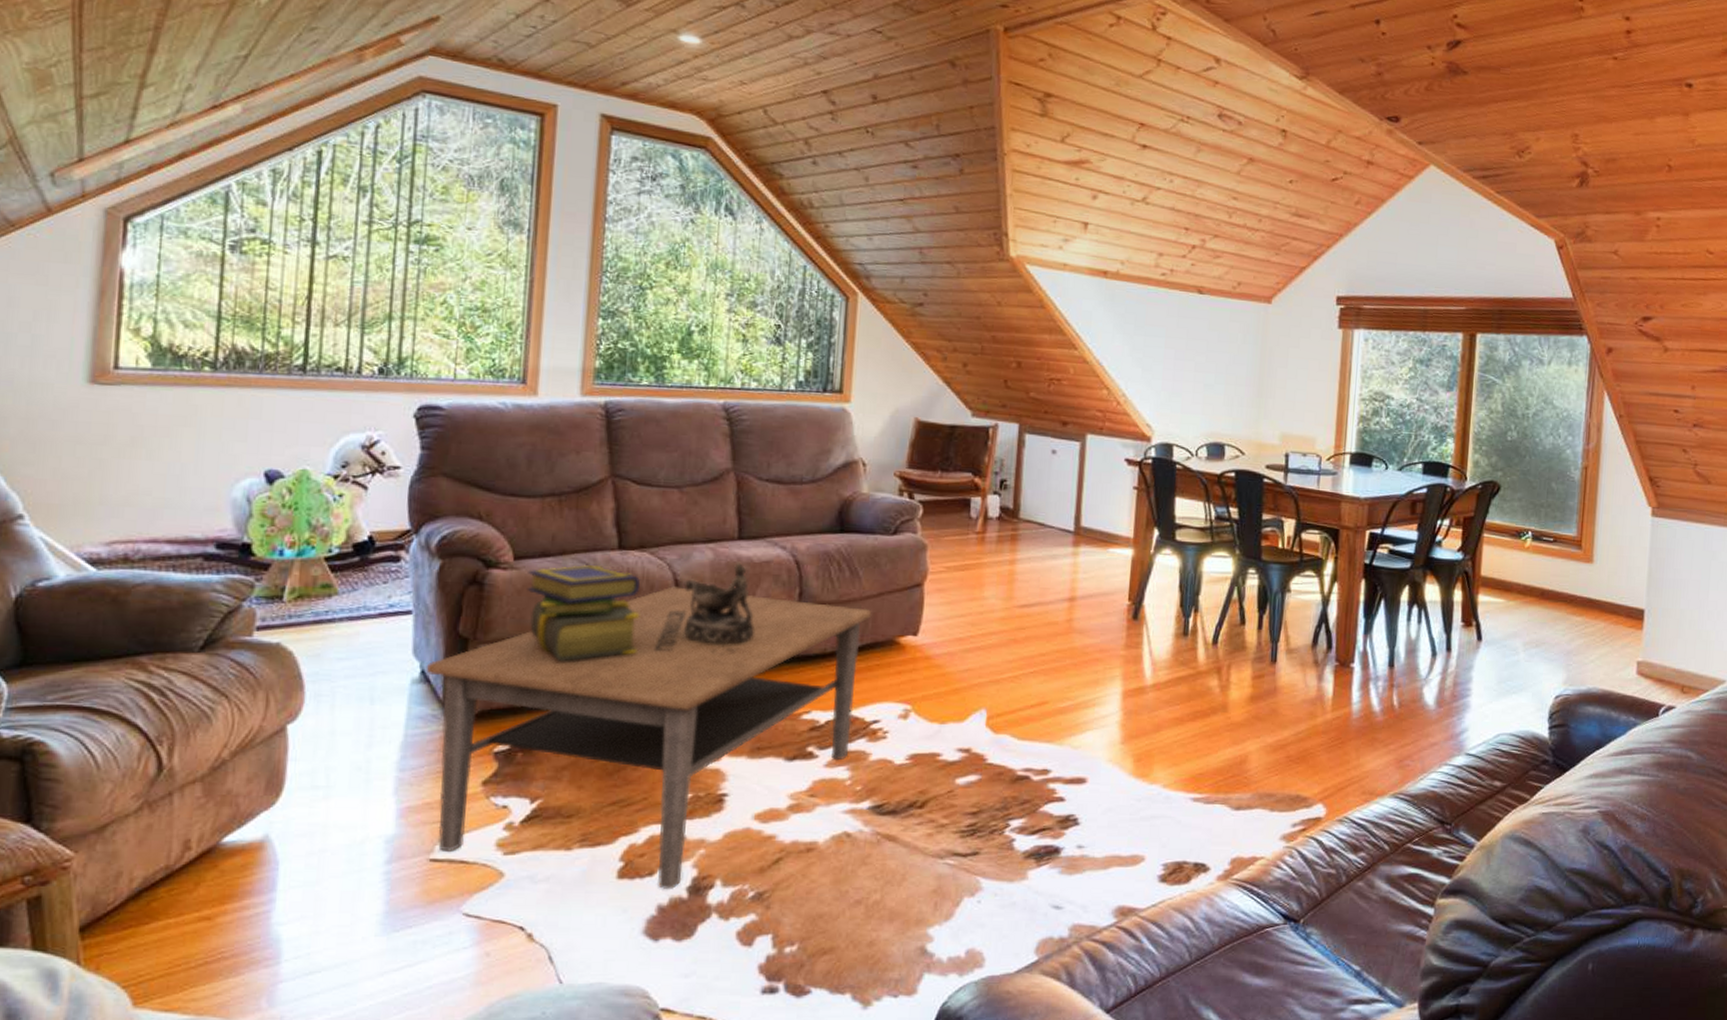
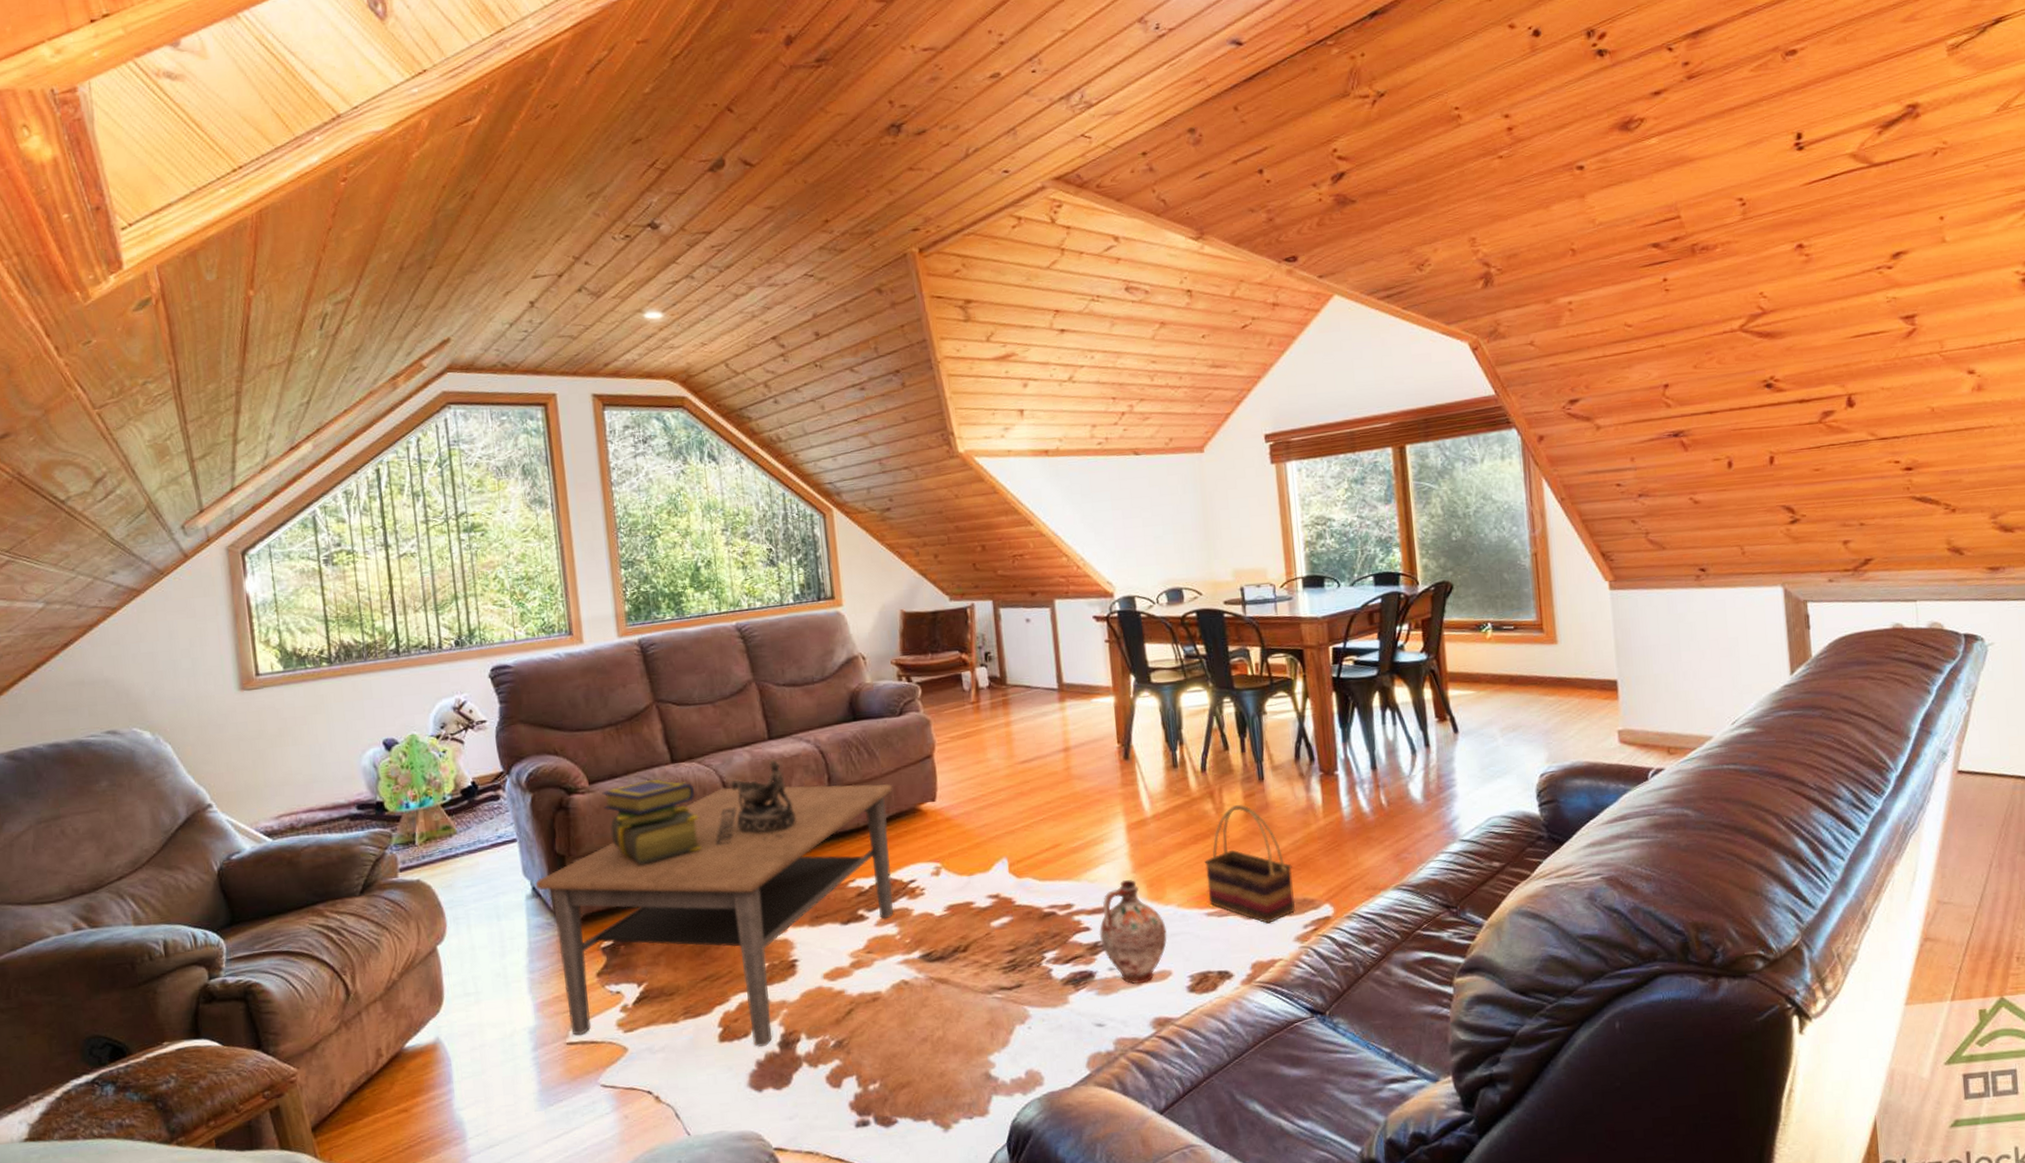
ceramic jug: none [1073,751,1147,867] -> present [1099,880,1167,985]
basket: none [1197,685,1291,817] -> present [1204,805,1295,924]

